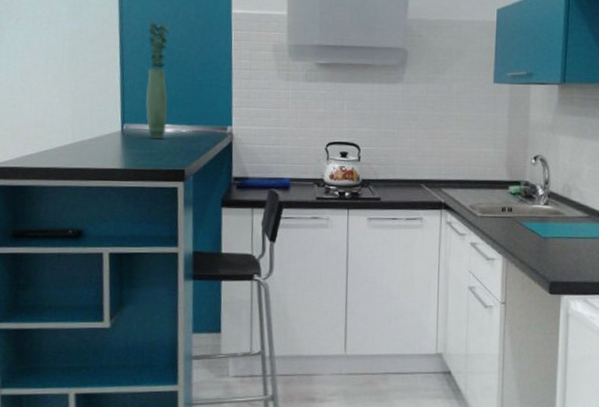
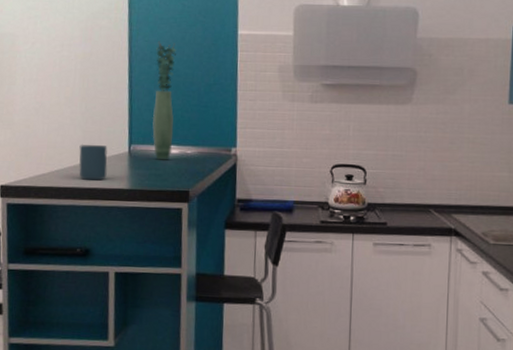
cup: none [69,123,99,160] -> present [79,144,107,181]

